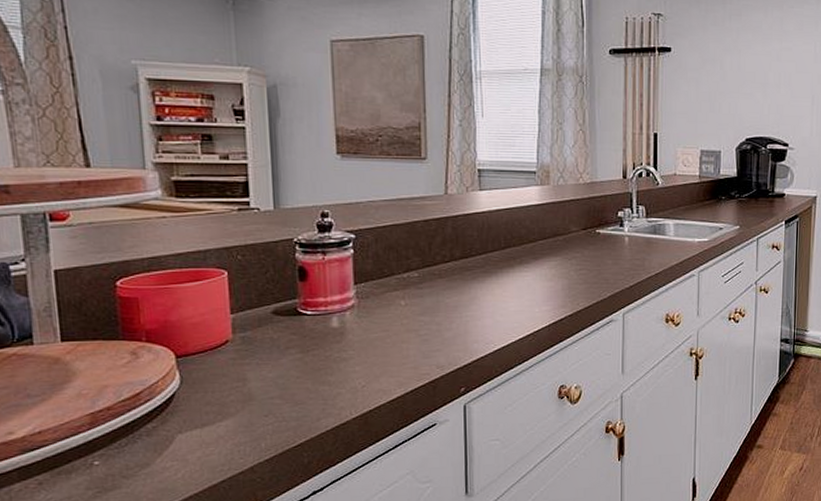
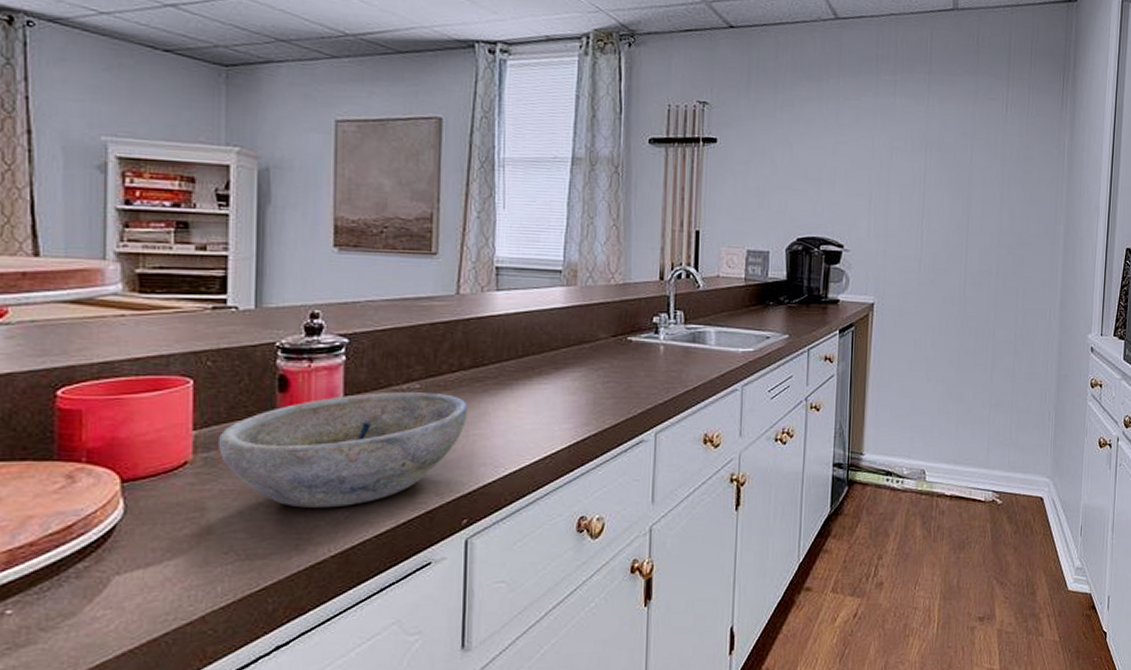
bowl: none [251,280,460,379] -> present [217,392,468,509]

